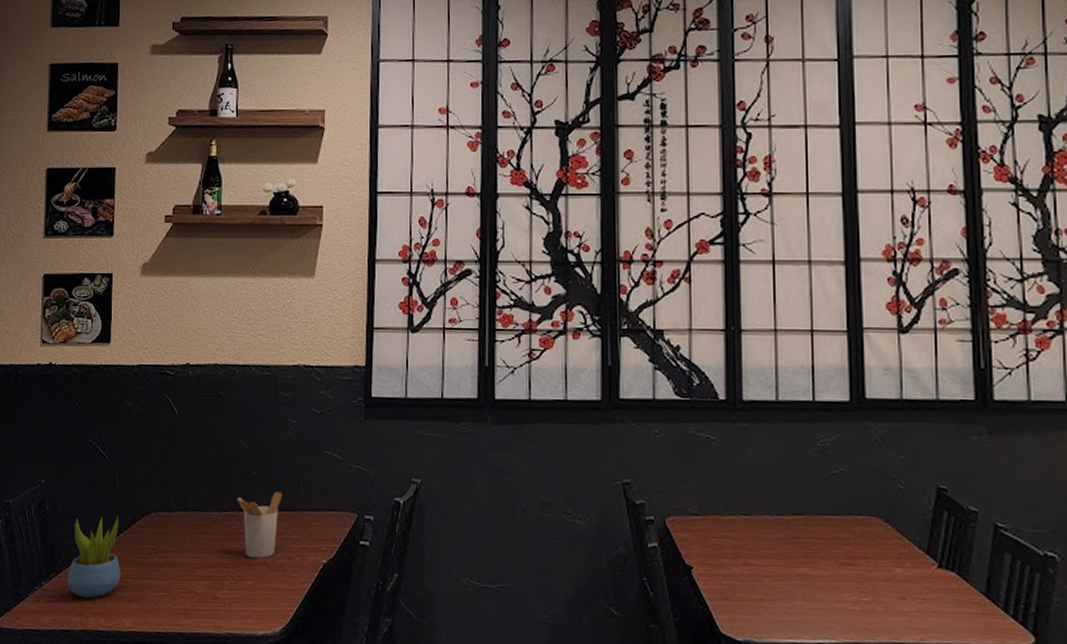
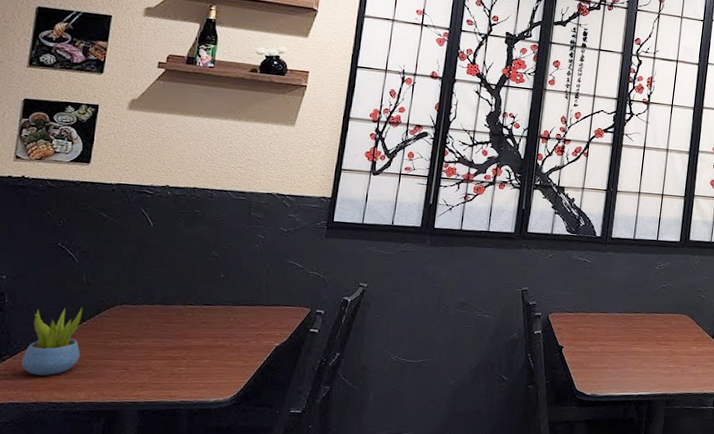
utensil holder: present [236,491,282,559] -> none [202,290,245,343]

